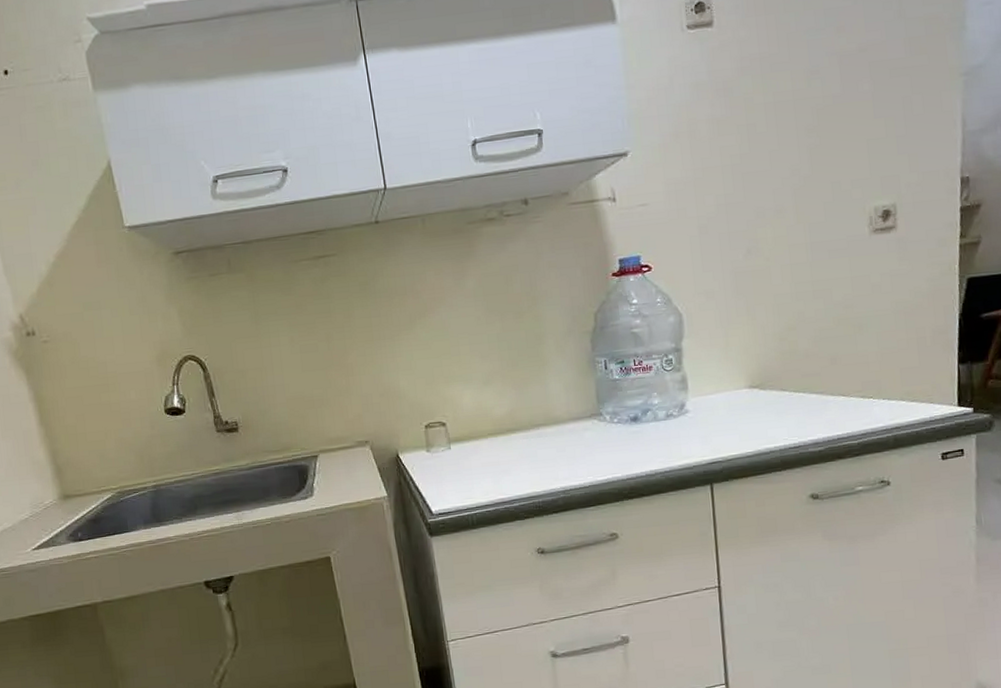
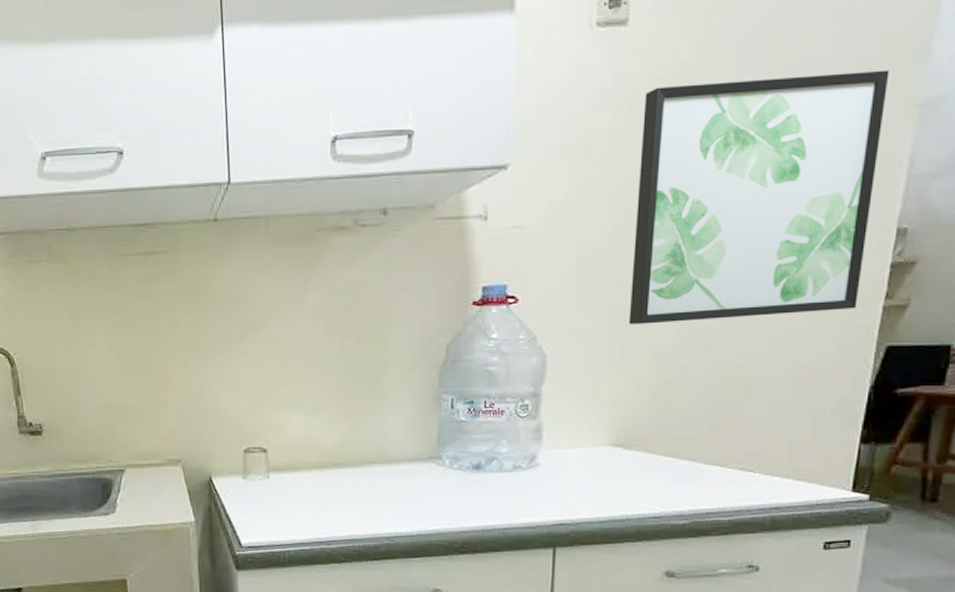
wall art: none [736,46,938,281] -> present [628,70,890,325]

